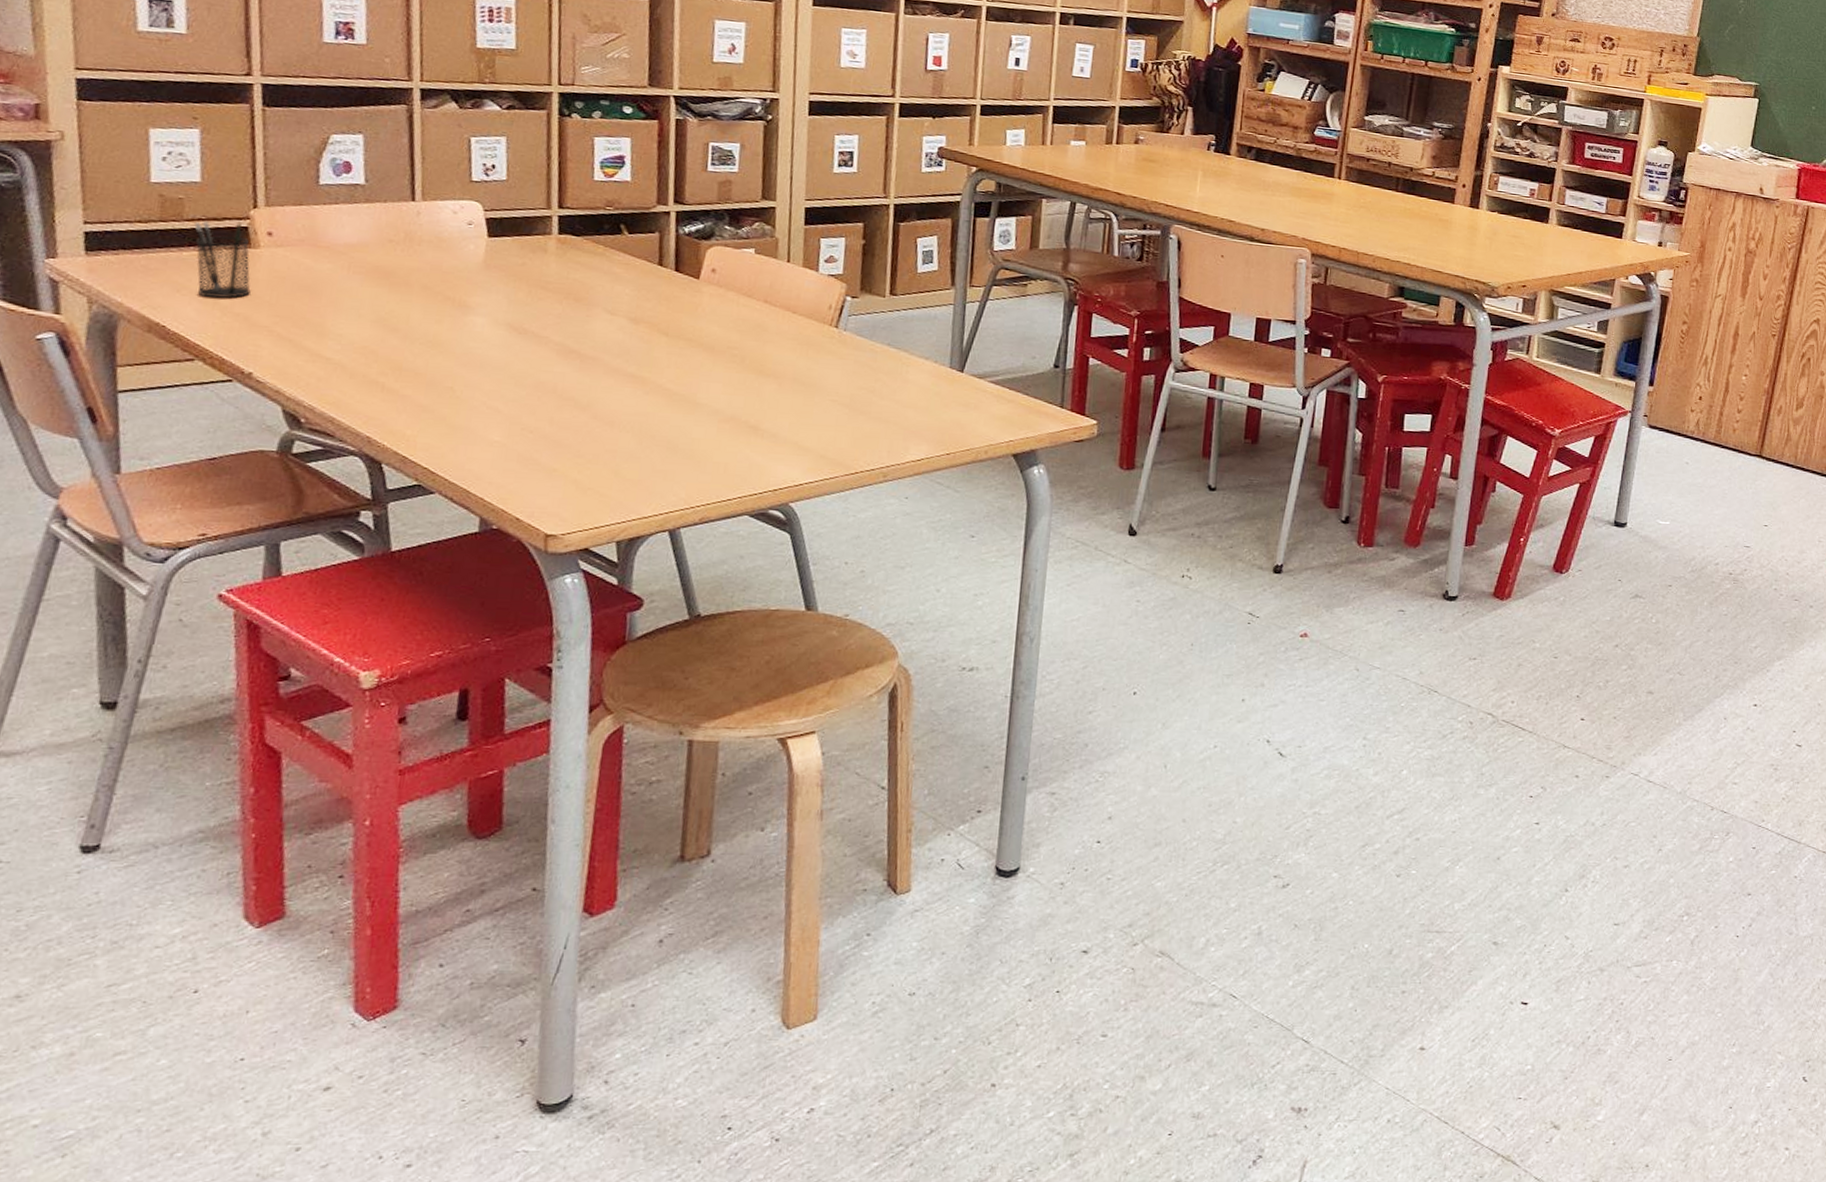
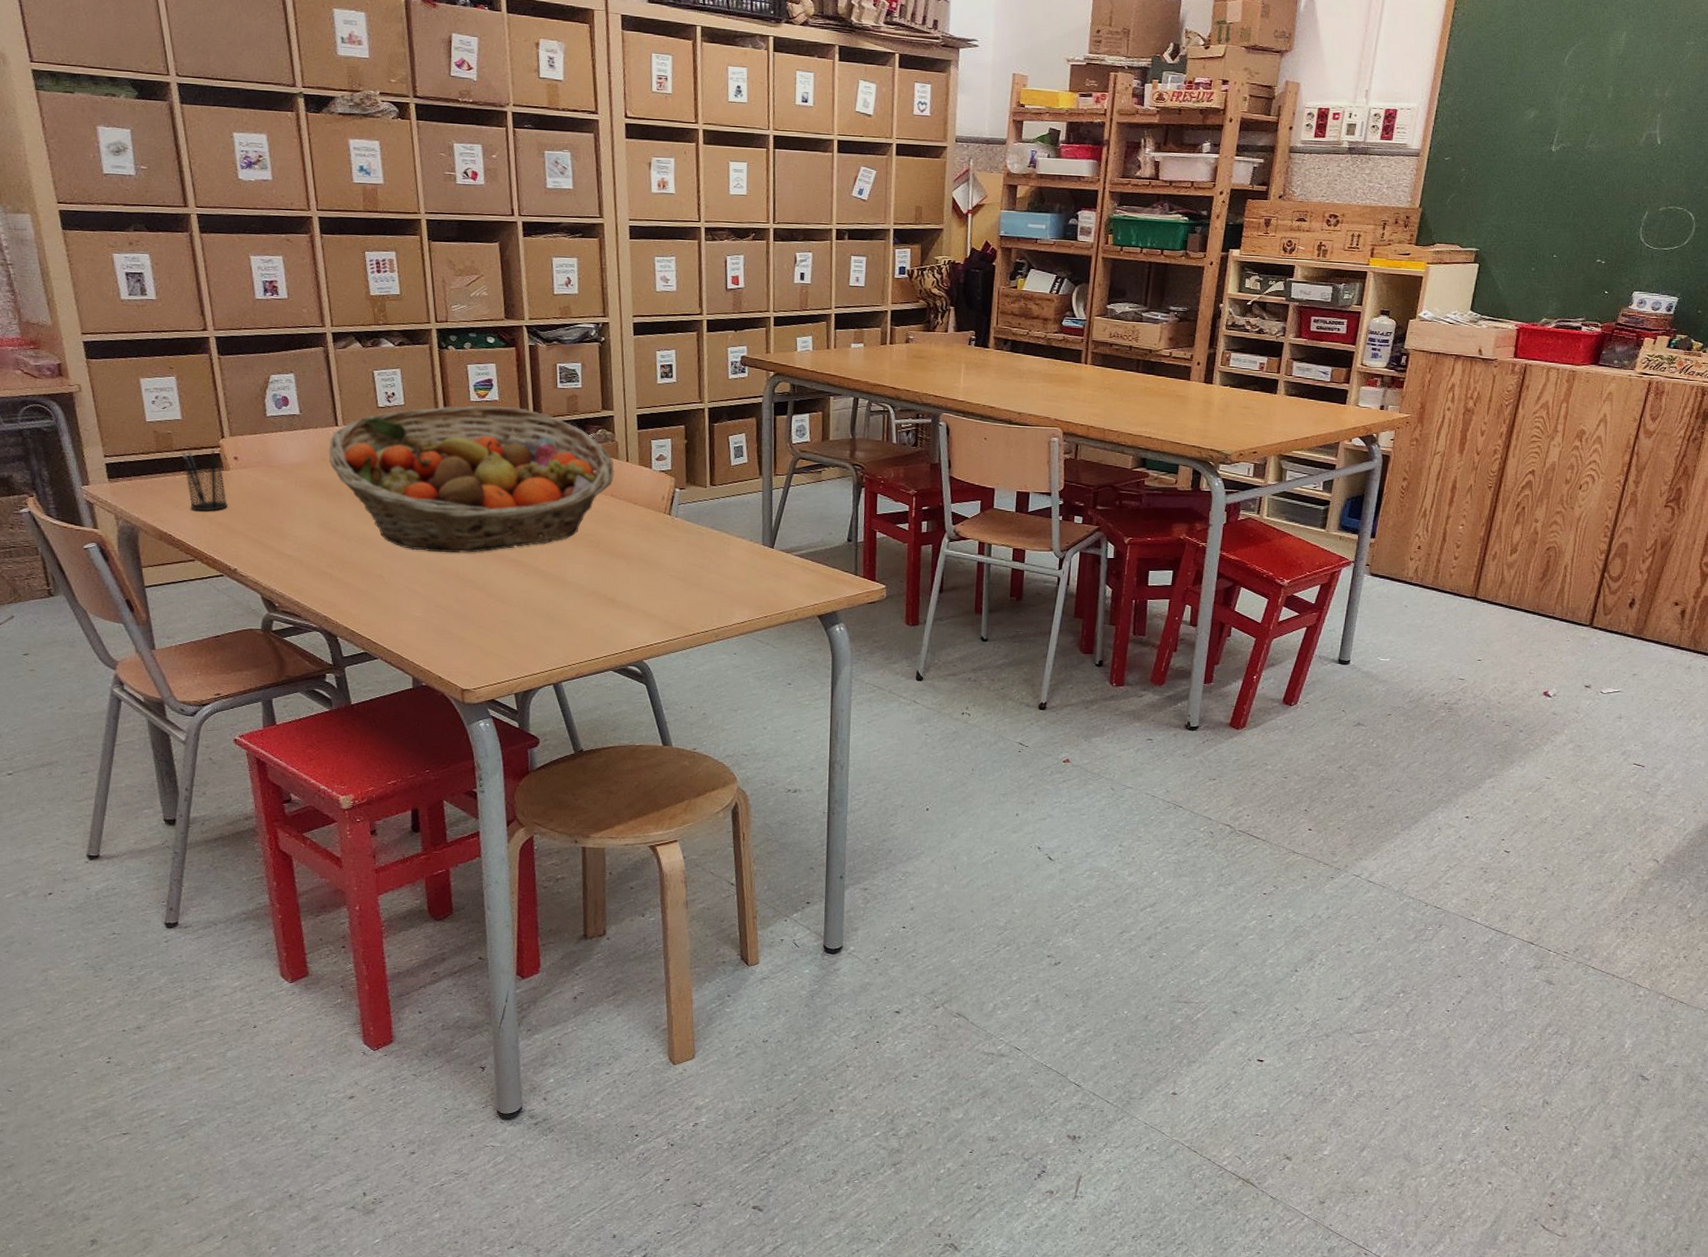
fruit basket: none [398,185,771,364] -> present [329,405,614,553]

